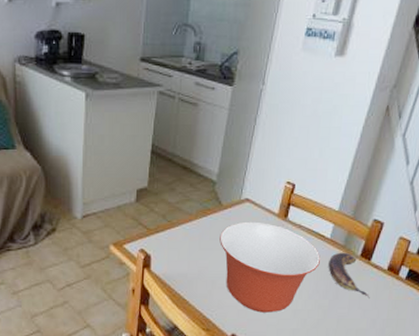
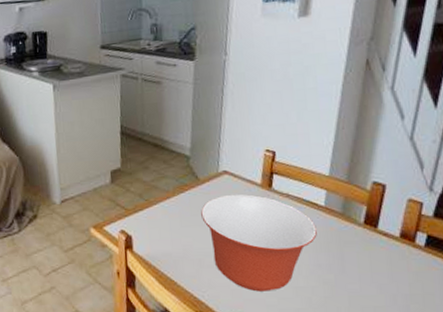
banana: present [328,252,370,298] -> none [327,220,384,271]

